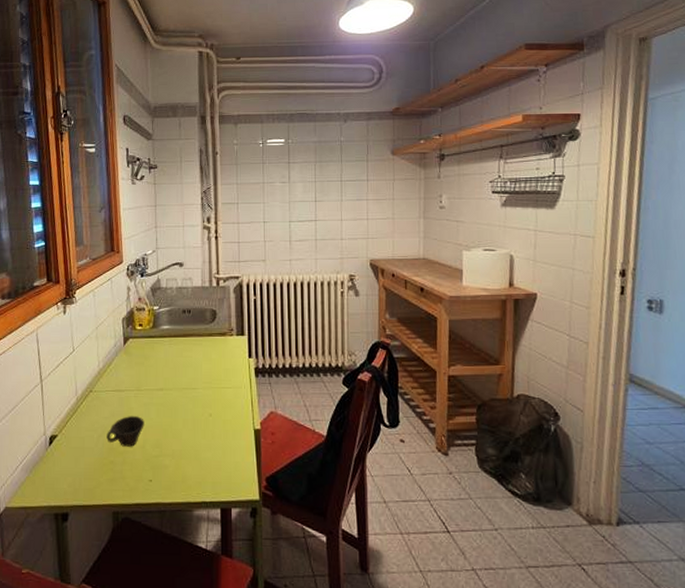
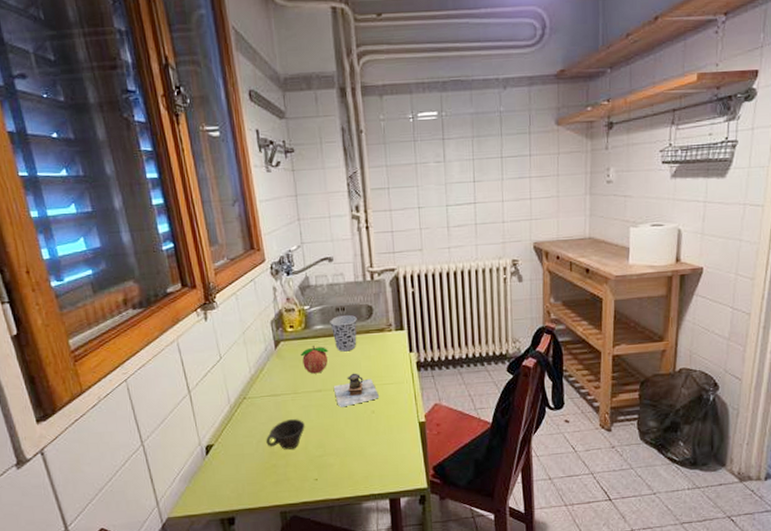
fruit: none [146,345,172,372] -> present [300,346,328,374]
teapot: none [174,374,217,408] -> present [333,373,379,408]
cup: none [176,317,201,353] -> present [330,314,357,352]

